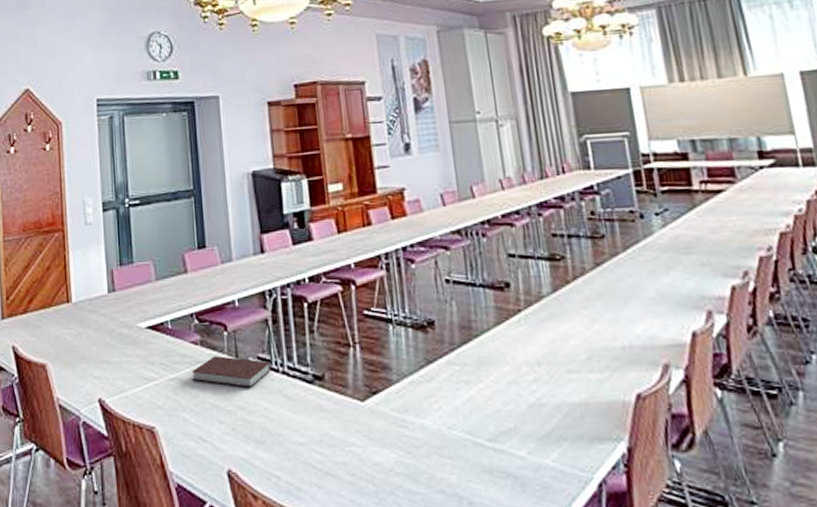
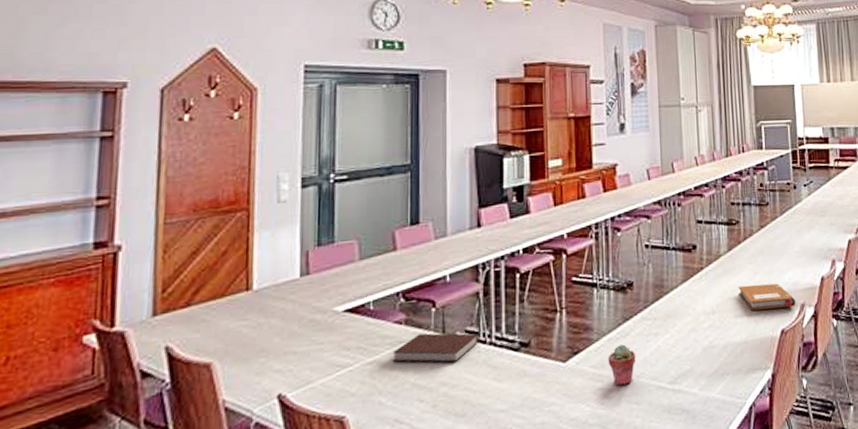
potted succulent: none [411,389,446,435] -> present [608,344,636,386]
notebook: none [570,334,656,367] -> present [738,283,796,311]

